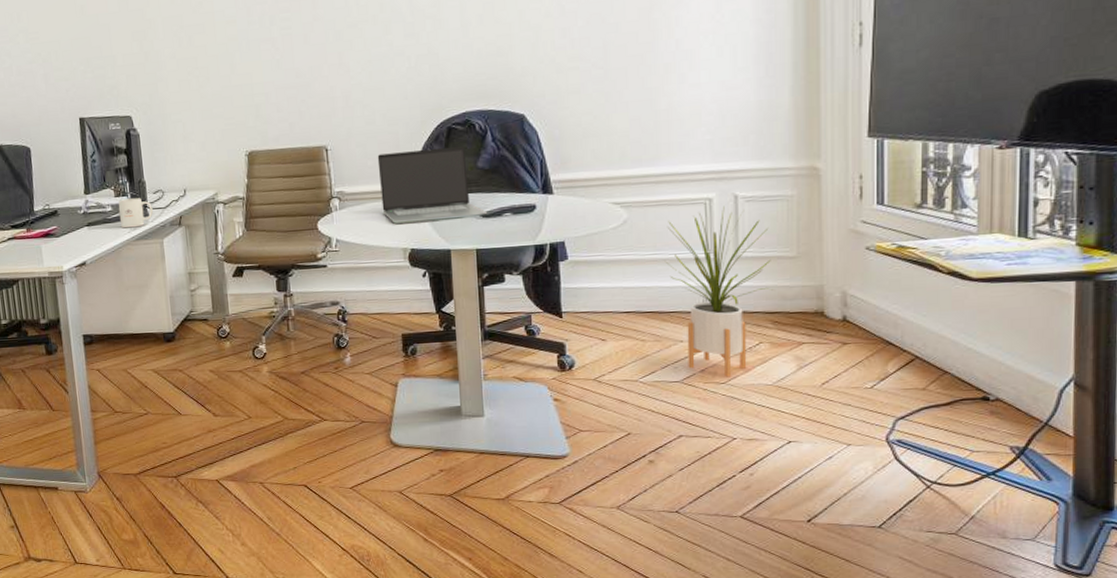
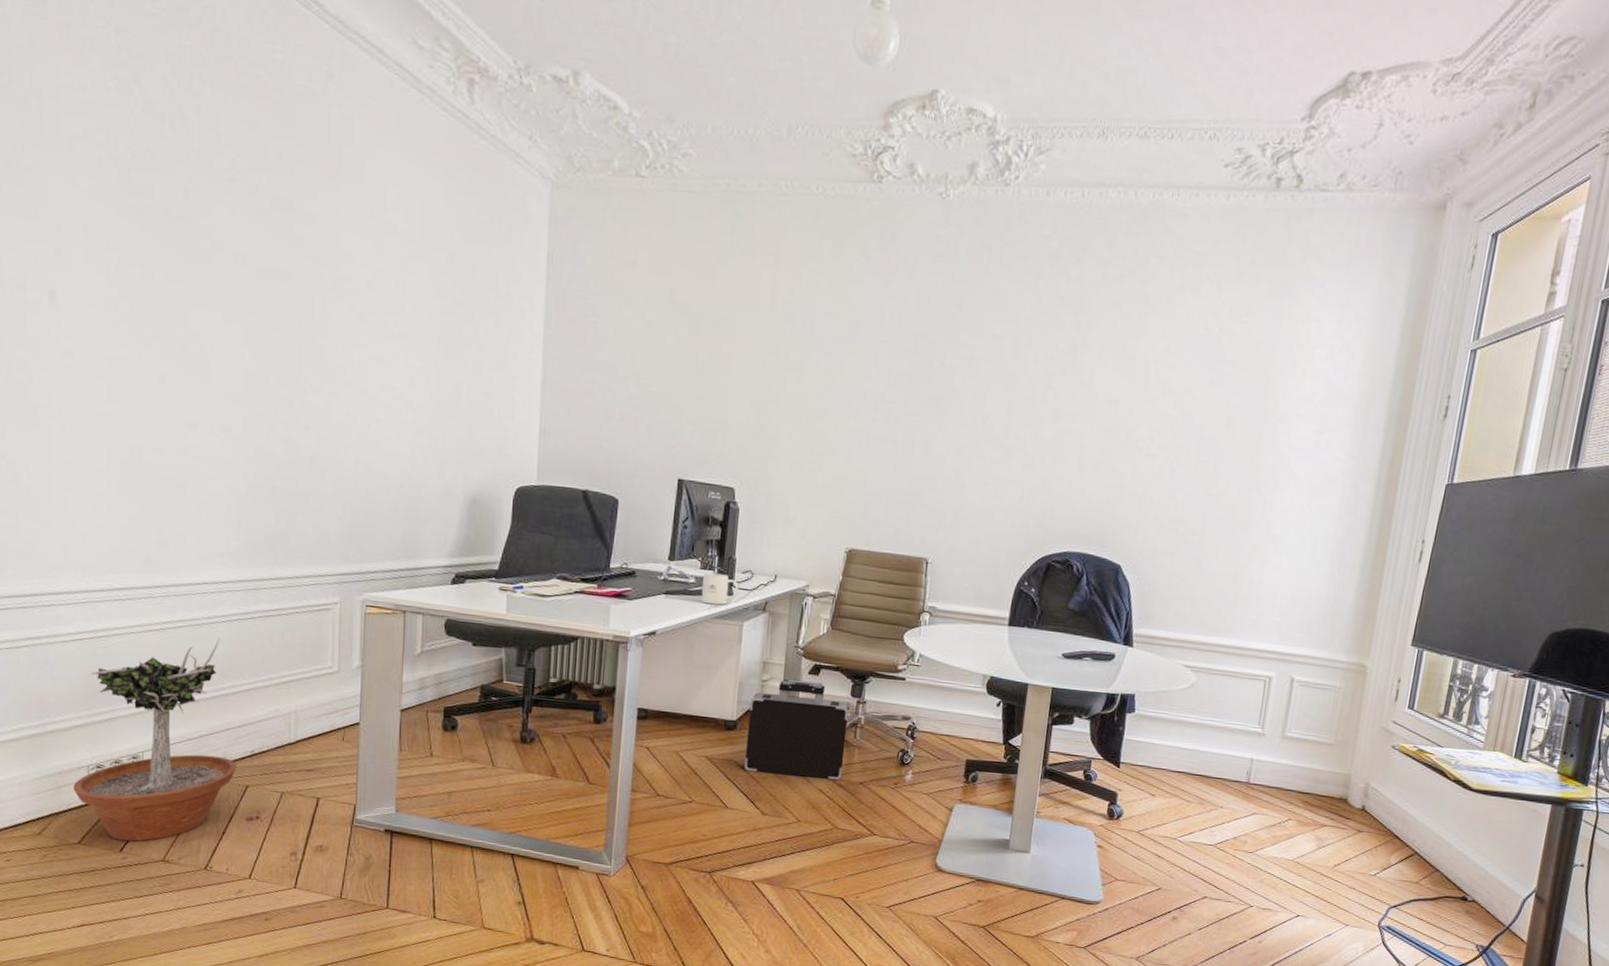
briefcase: none [183,282,283,378] -> present [744,678,849,780]
laptop: present [377,145,488,224] -> none [970,577,1070,657]
house plant: present [665,206,773,377] -> none [1220,686,1315,848]

